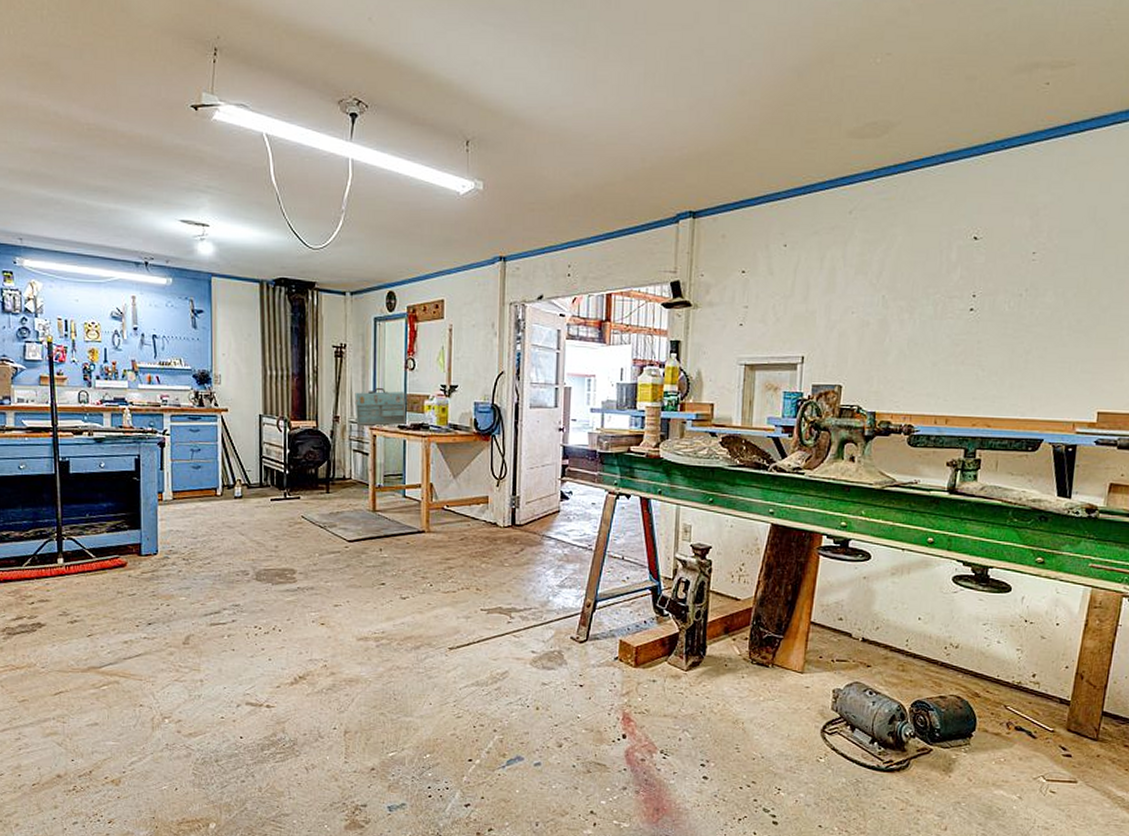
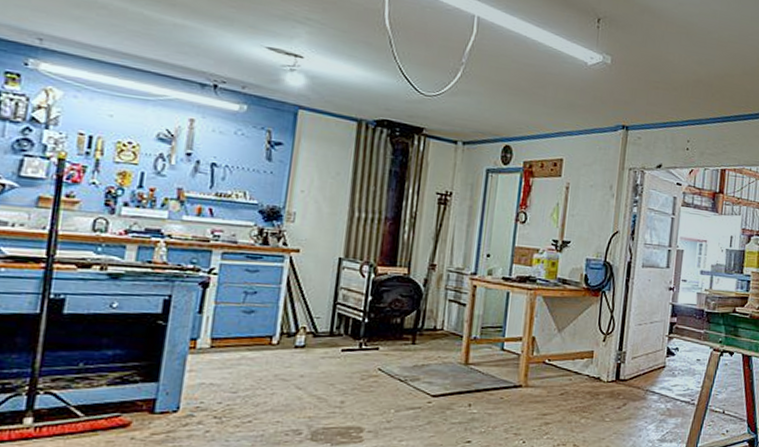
toolbox: present [355,387,407,427] -> none [454,237,514,277]

